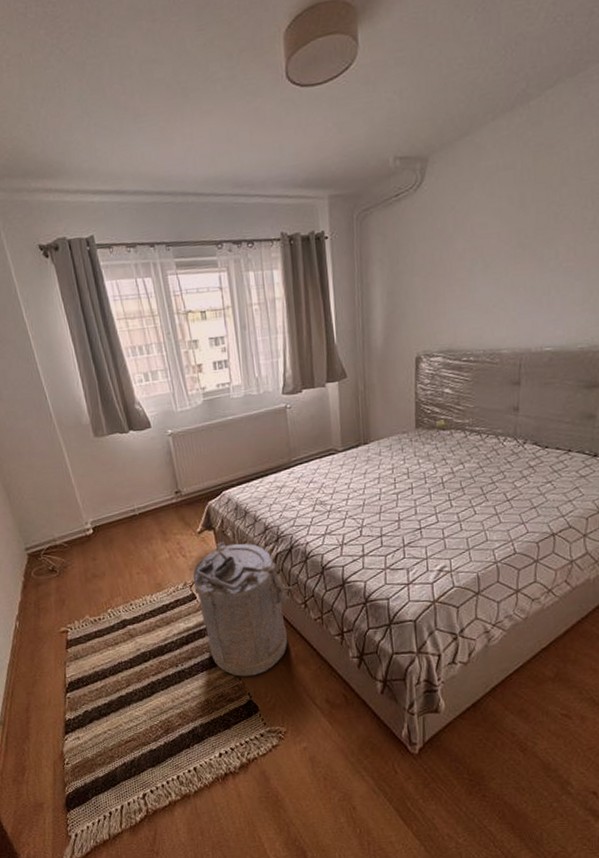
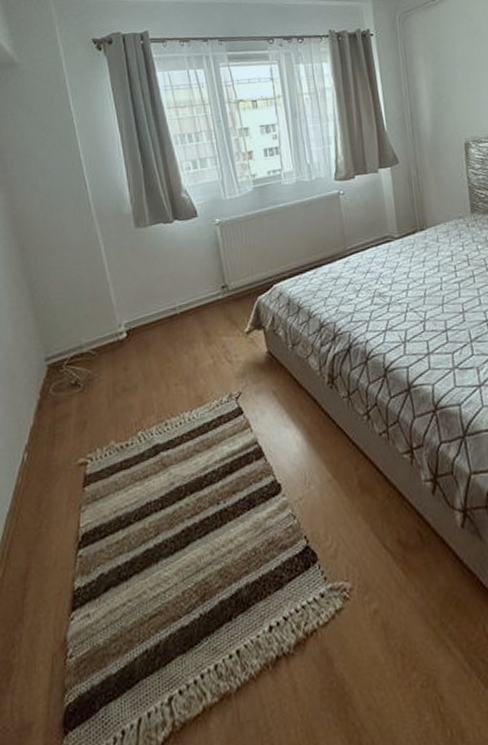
laundry hamper: present [192,542,297,677] -> none [239,342,358,514]

